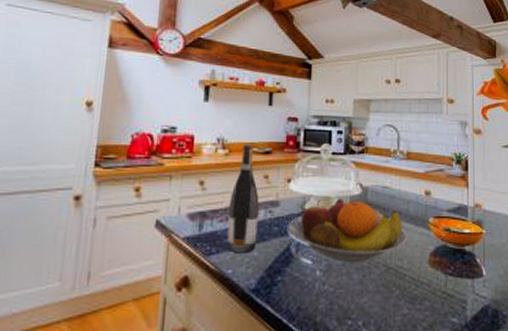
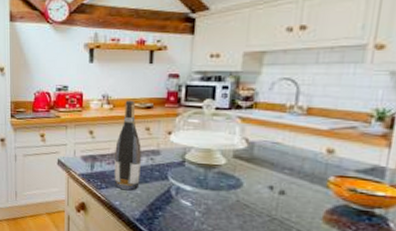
fruit bowl: present [288,198,407,263] -> none [168,151,298,210]

